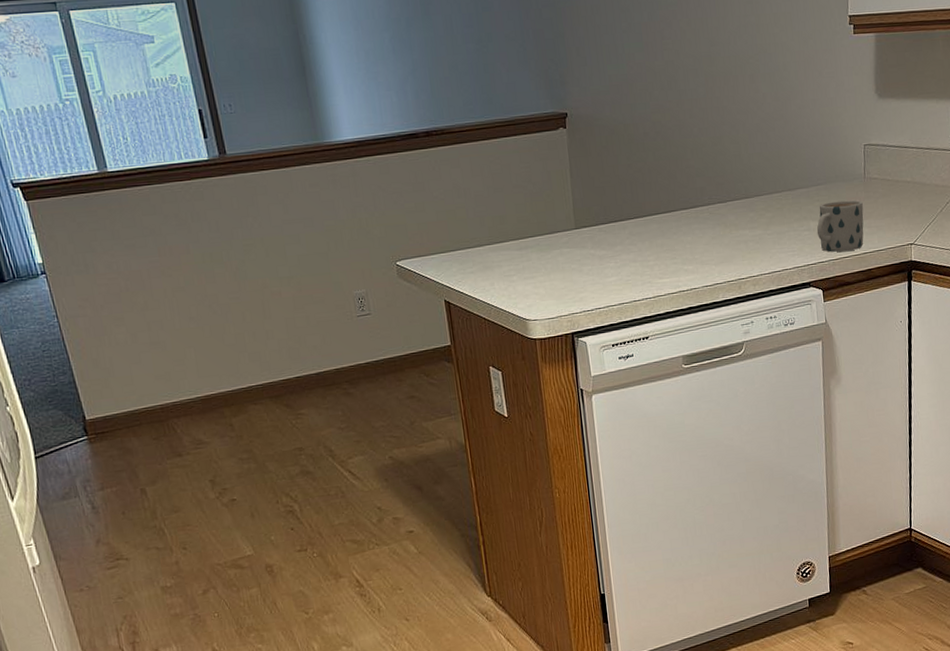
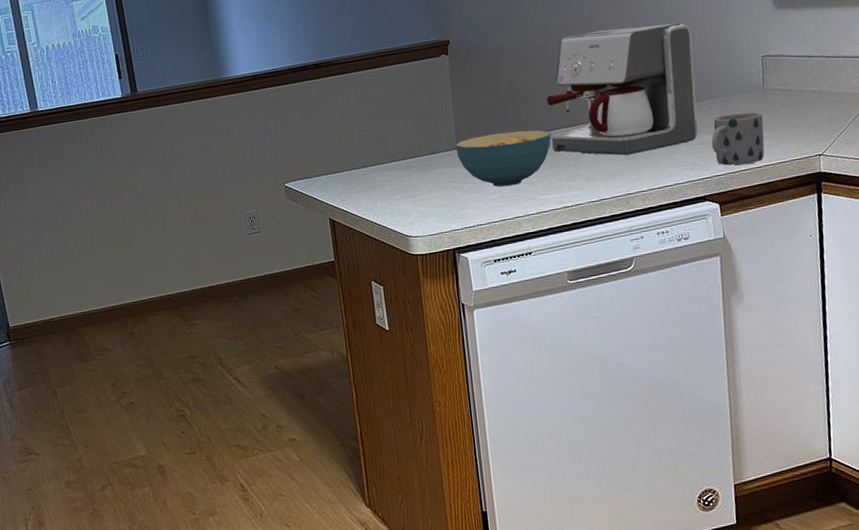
cereal bowl: none [574,211,668,270] -> present [456,130,552,187]
coffee maker: none [664,107,805,240] -> present [547,23,698,156]

